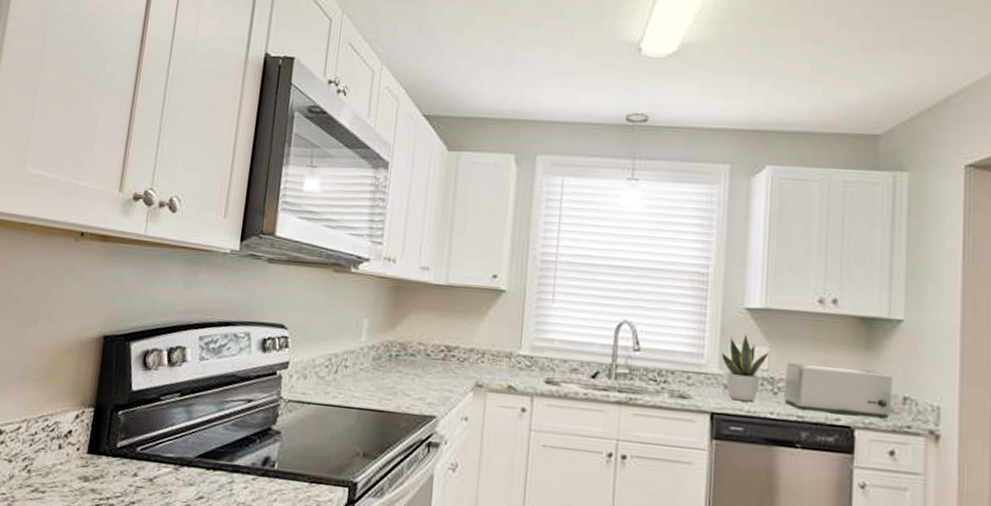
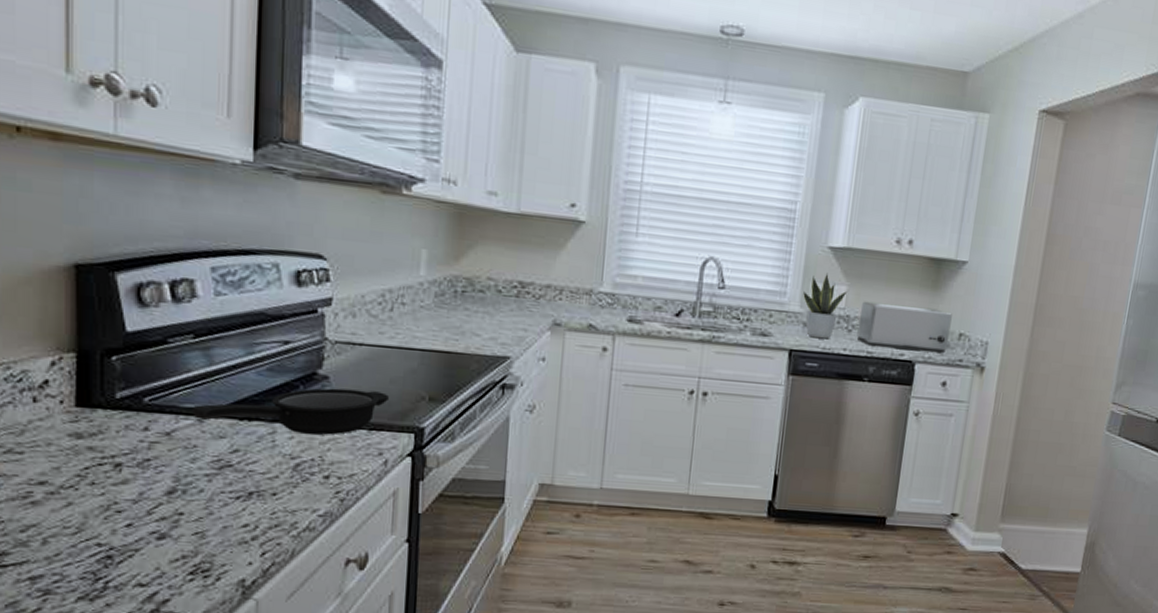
frying pan: none [170,442,329,486] -> present [191,388,389,435]

